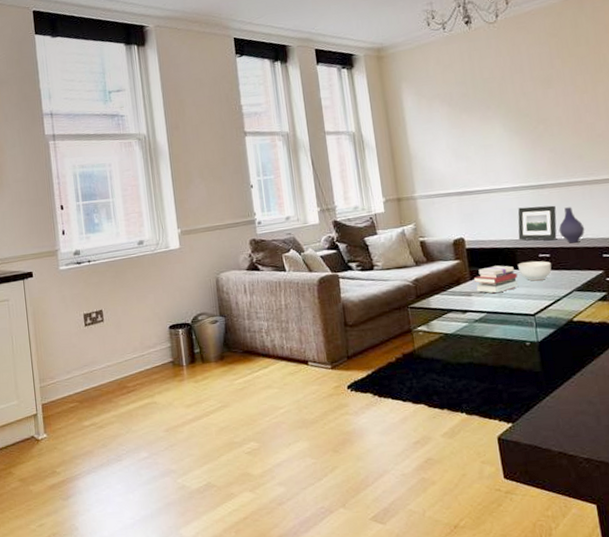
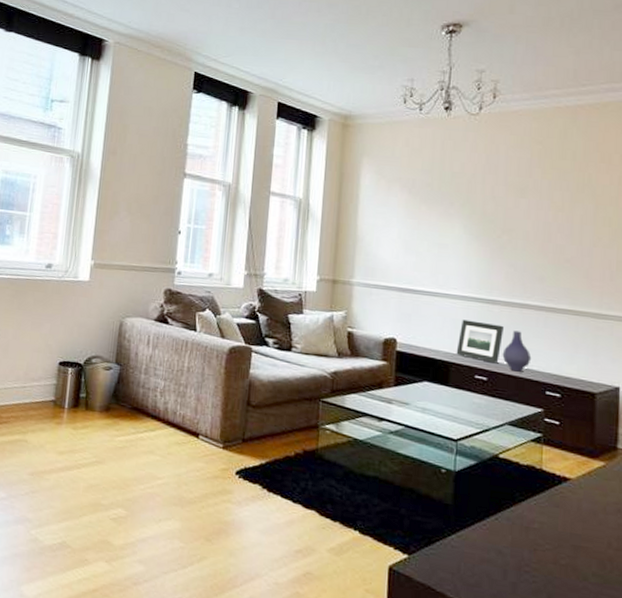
books: present [473,265,519,294] -> none [397,376,447,408]
bowl: present [517,261,552,281] -> none [449,379,486,405]

